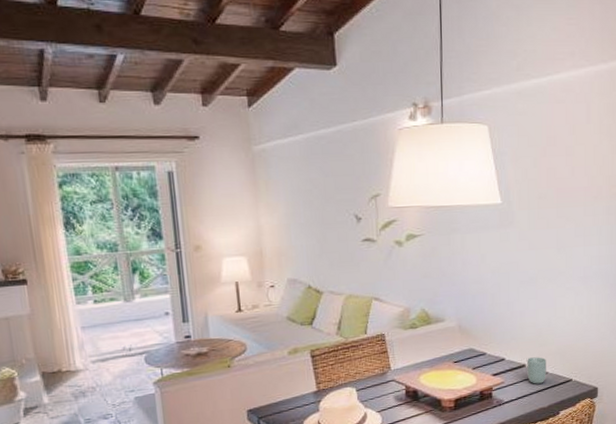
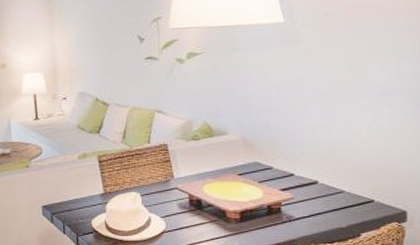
cup: present [527,357,546,384] -> none [319,174,343,202]

